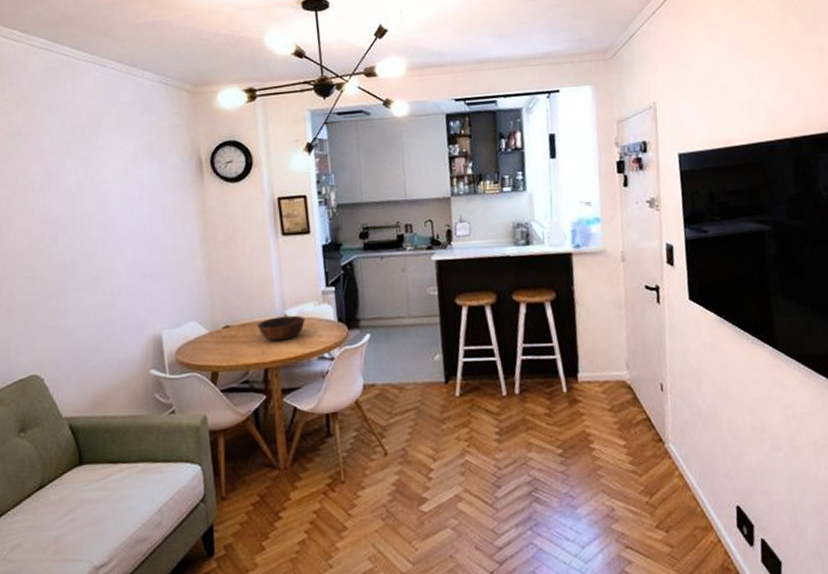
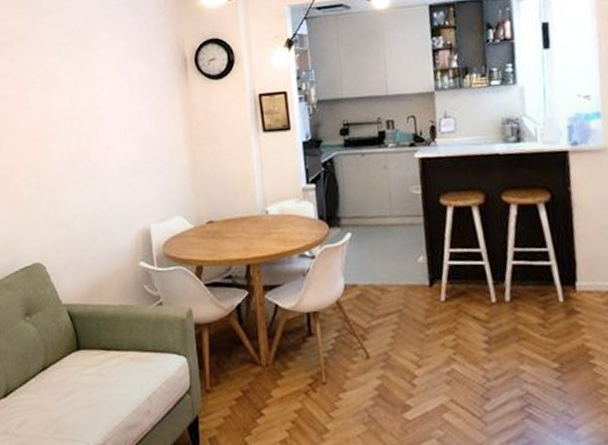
bowl: present [257,315,305,341] -> none [240,212,286,238]

